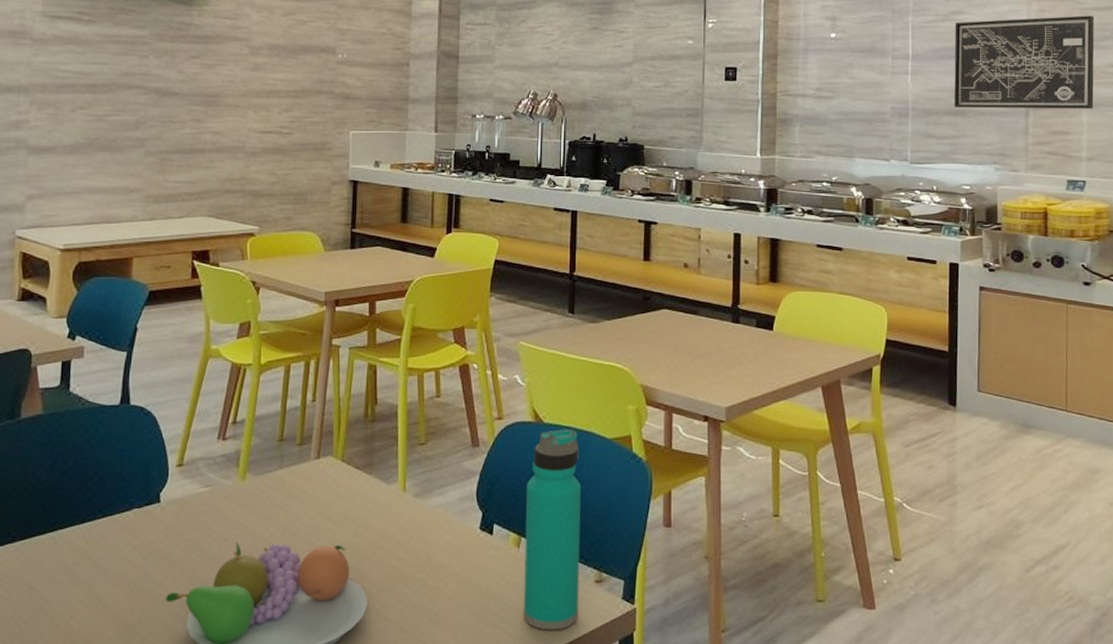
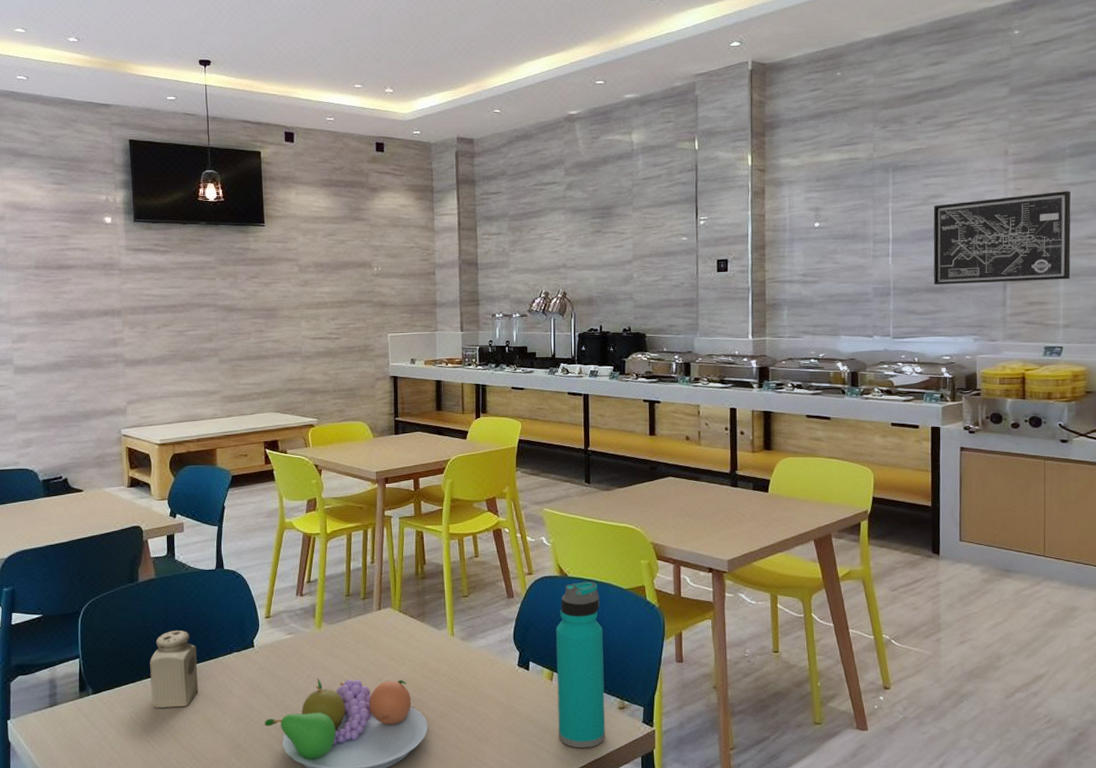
salt shaker: none [24,480,87,578] -> present [150,630,199,708]

